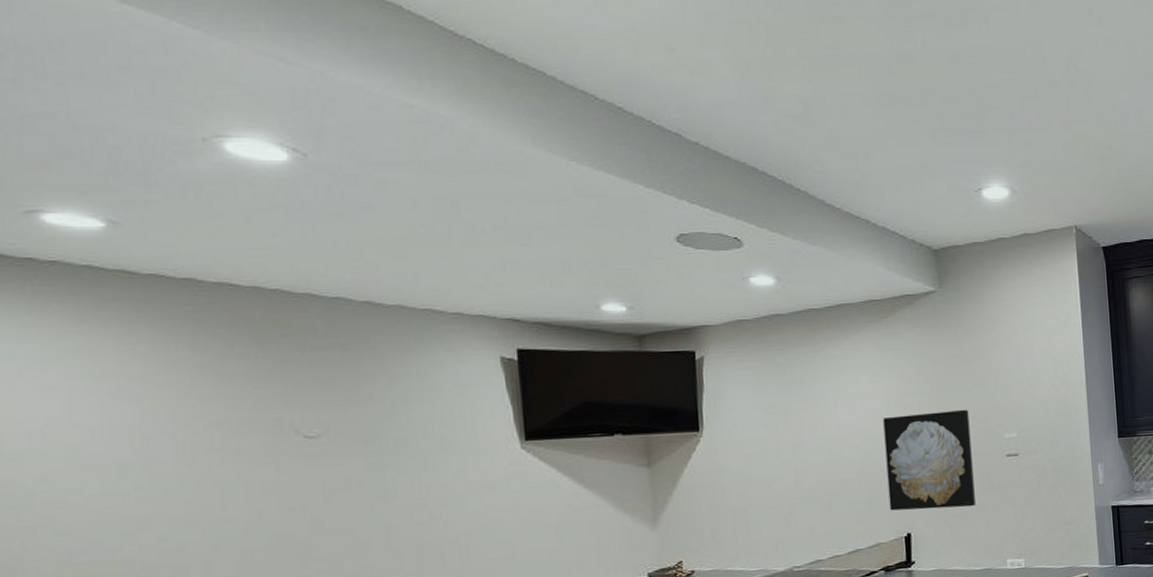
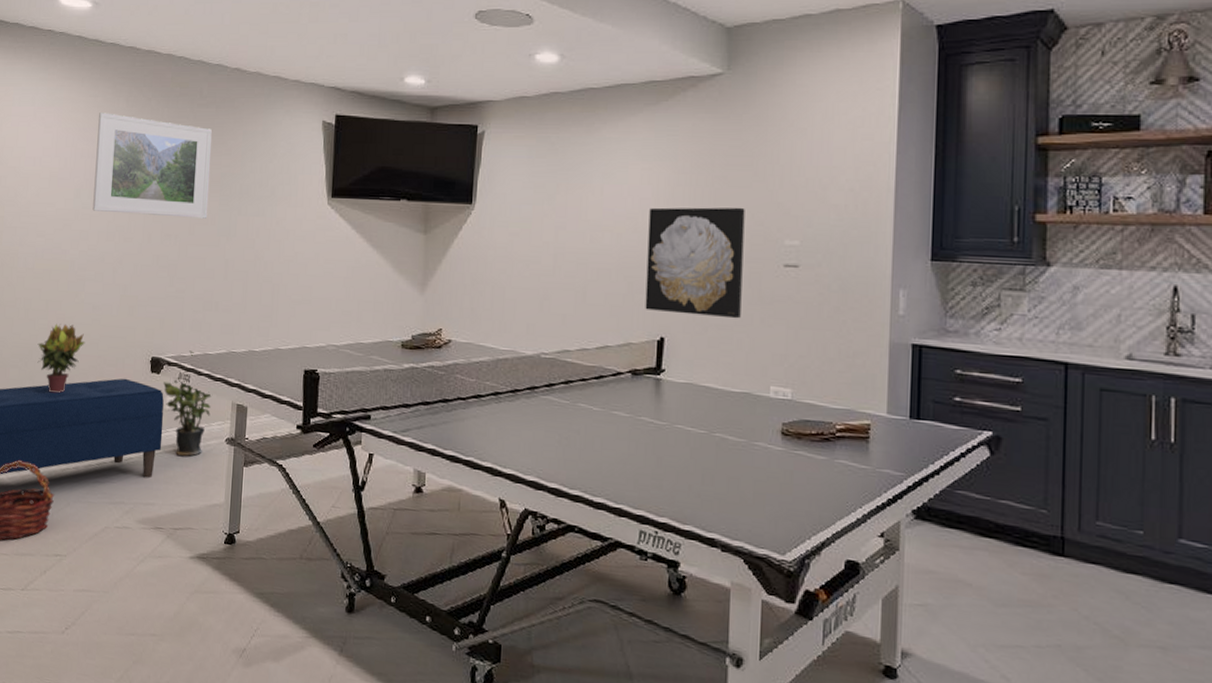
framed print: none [144,364,350,492] -> present [92,113,212,219]

